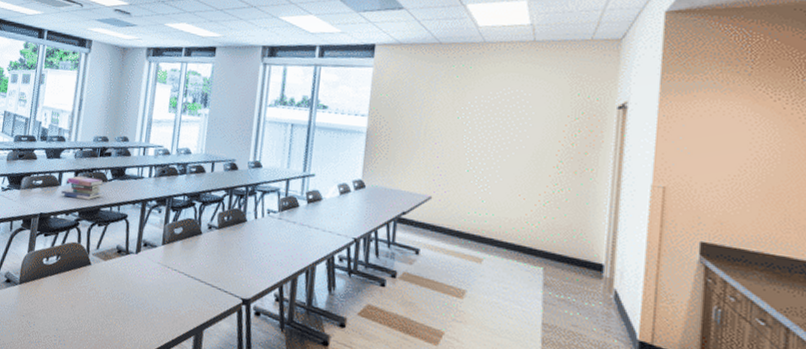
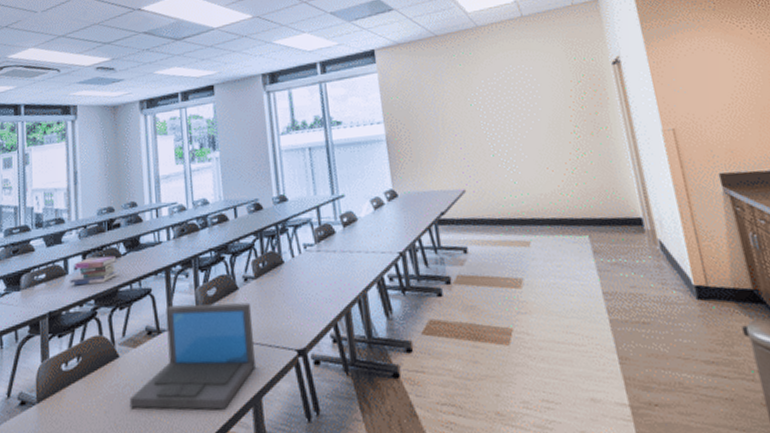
laptop: none [92,233,210,331] -> present [129,302,255,410]

